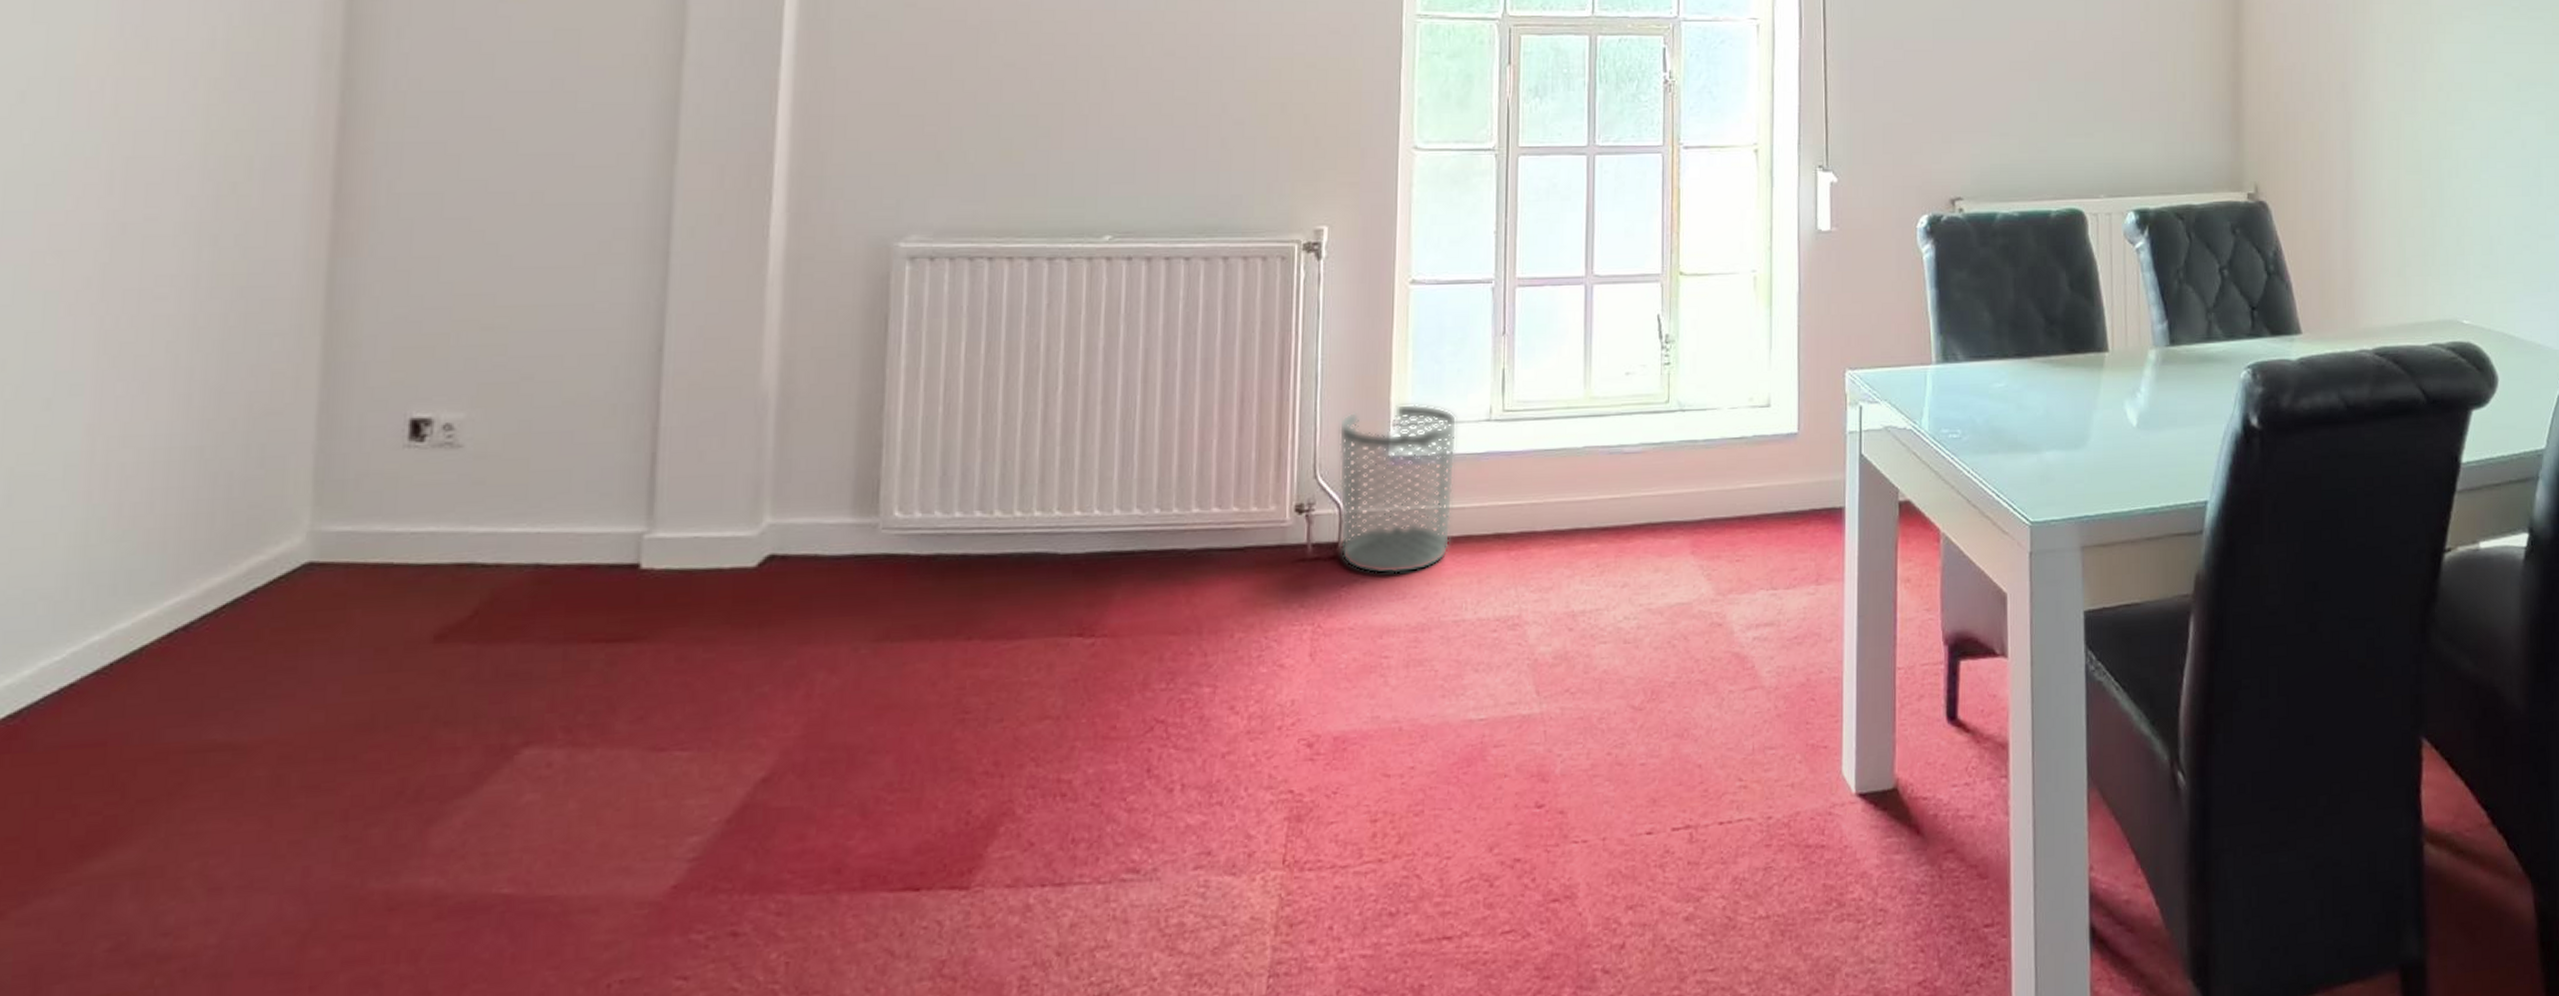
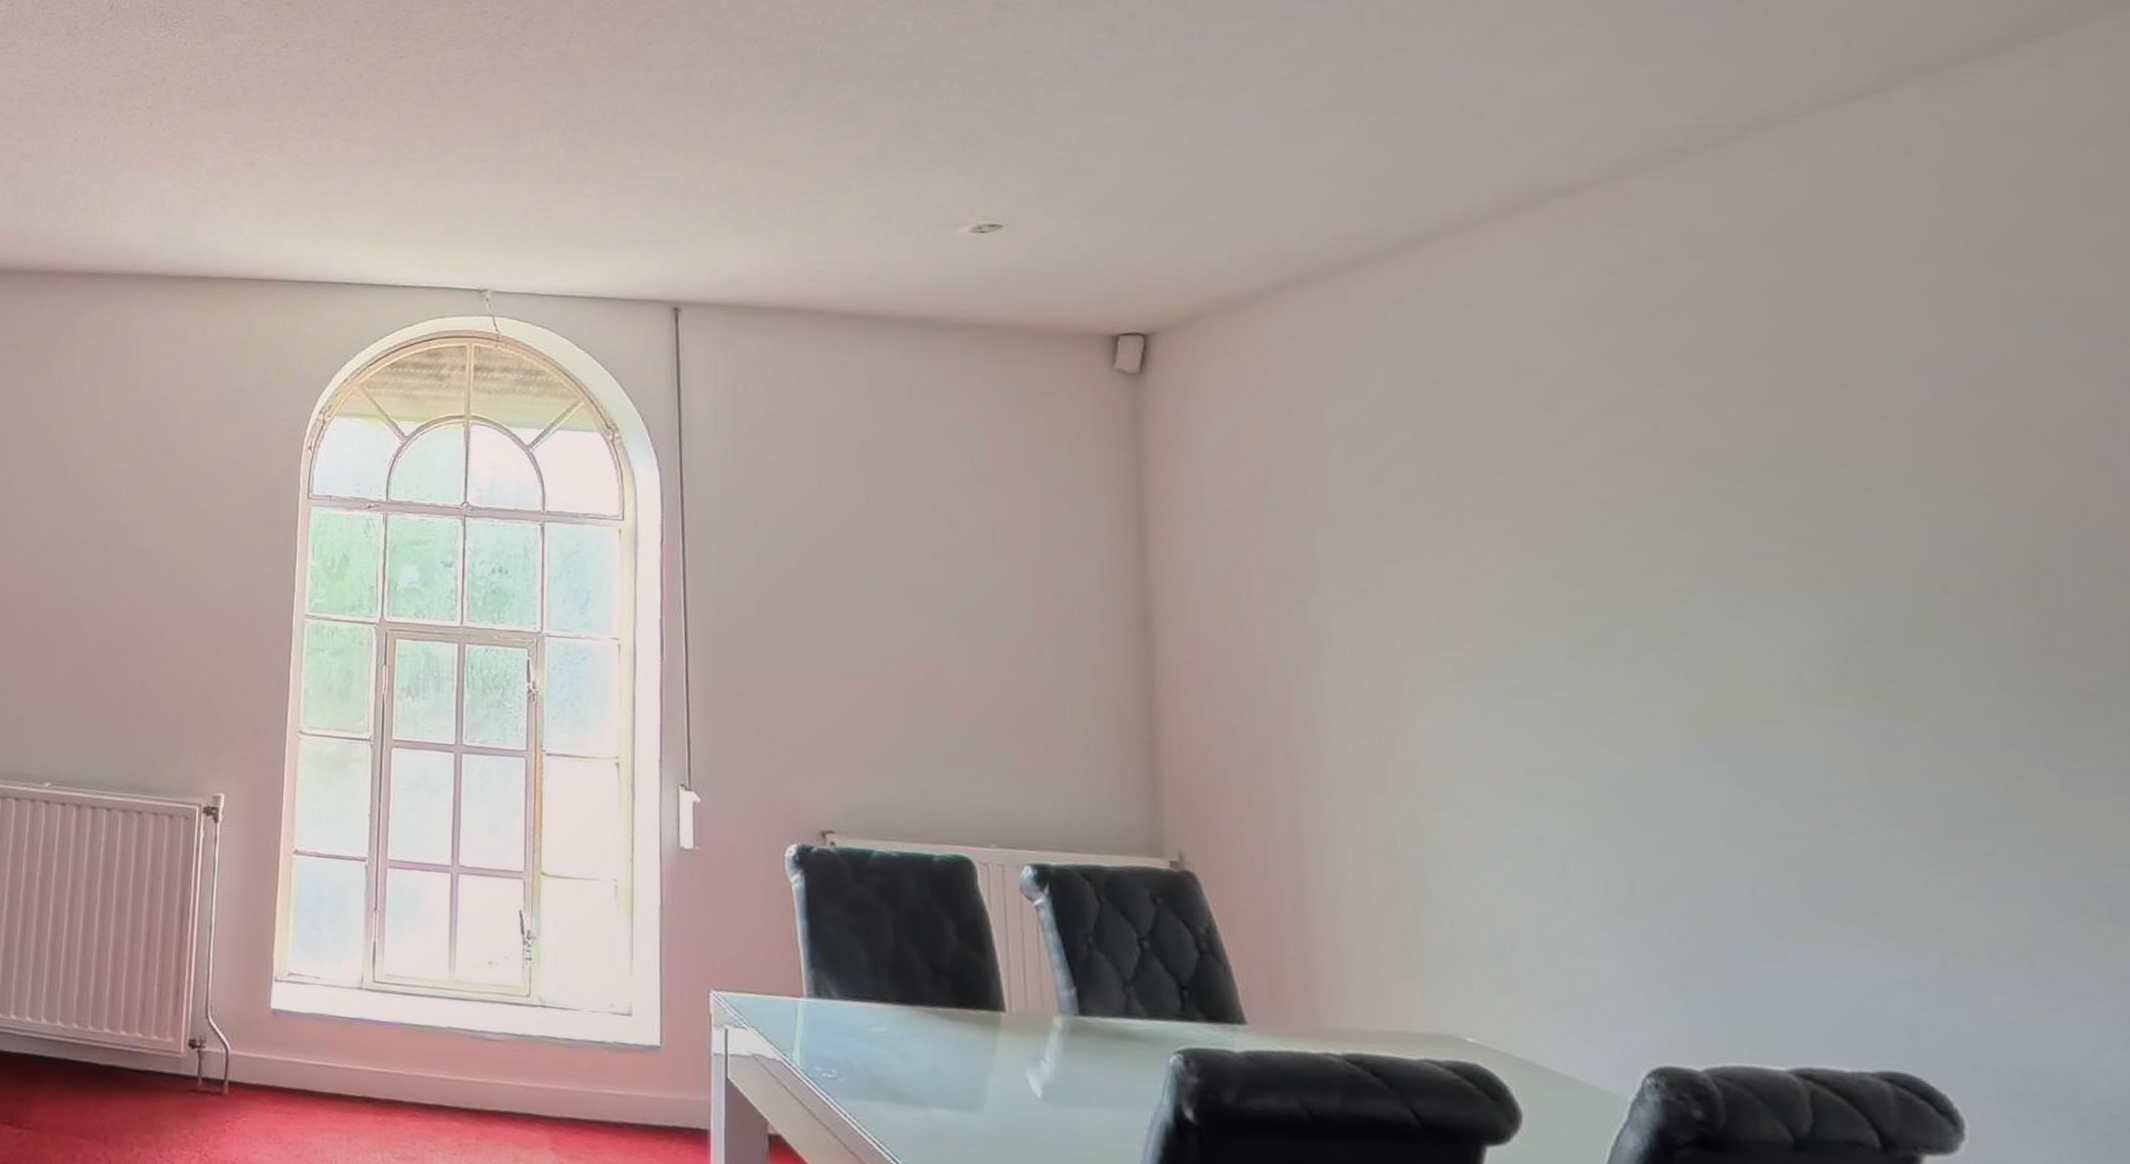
waste bin: present [1338,403,1457,575] -> none [226,961,332,1120]

